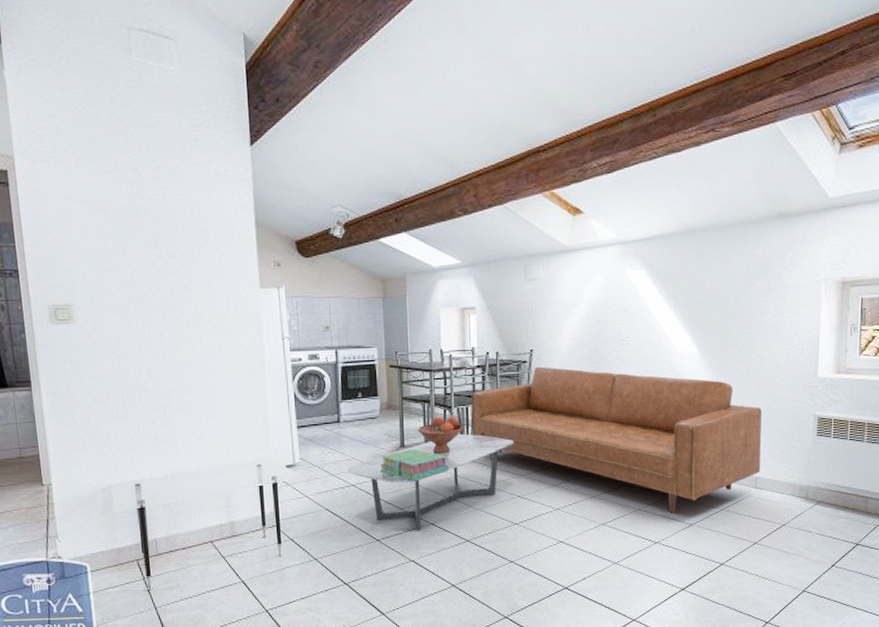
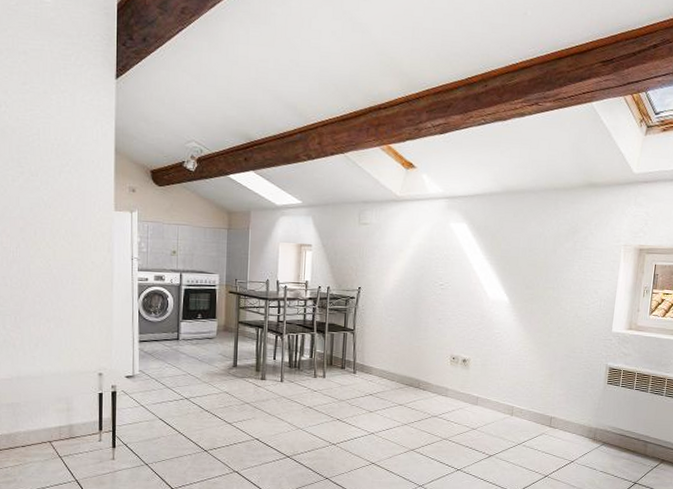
coffee table: present [347,434,515,531] -> none [182,359,338,445]
stack of books: present [379,448,449,481] -> none [212,369,277,399]
fruit bowl: present [418,416,464,453] -> none [251,341,293,375]
sofa: present [471,366,762,514] -> none [299,303,561,445]

